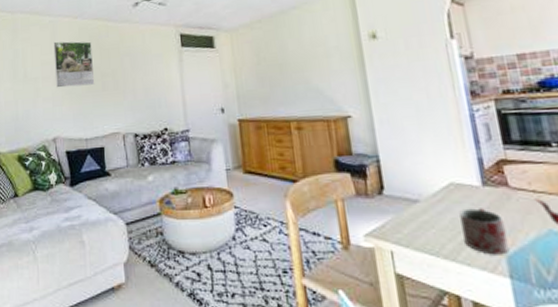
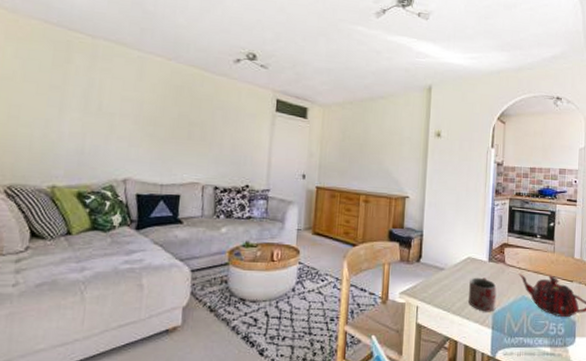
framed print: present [53,41,95,88] -> none [135,79,183,132]

